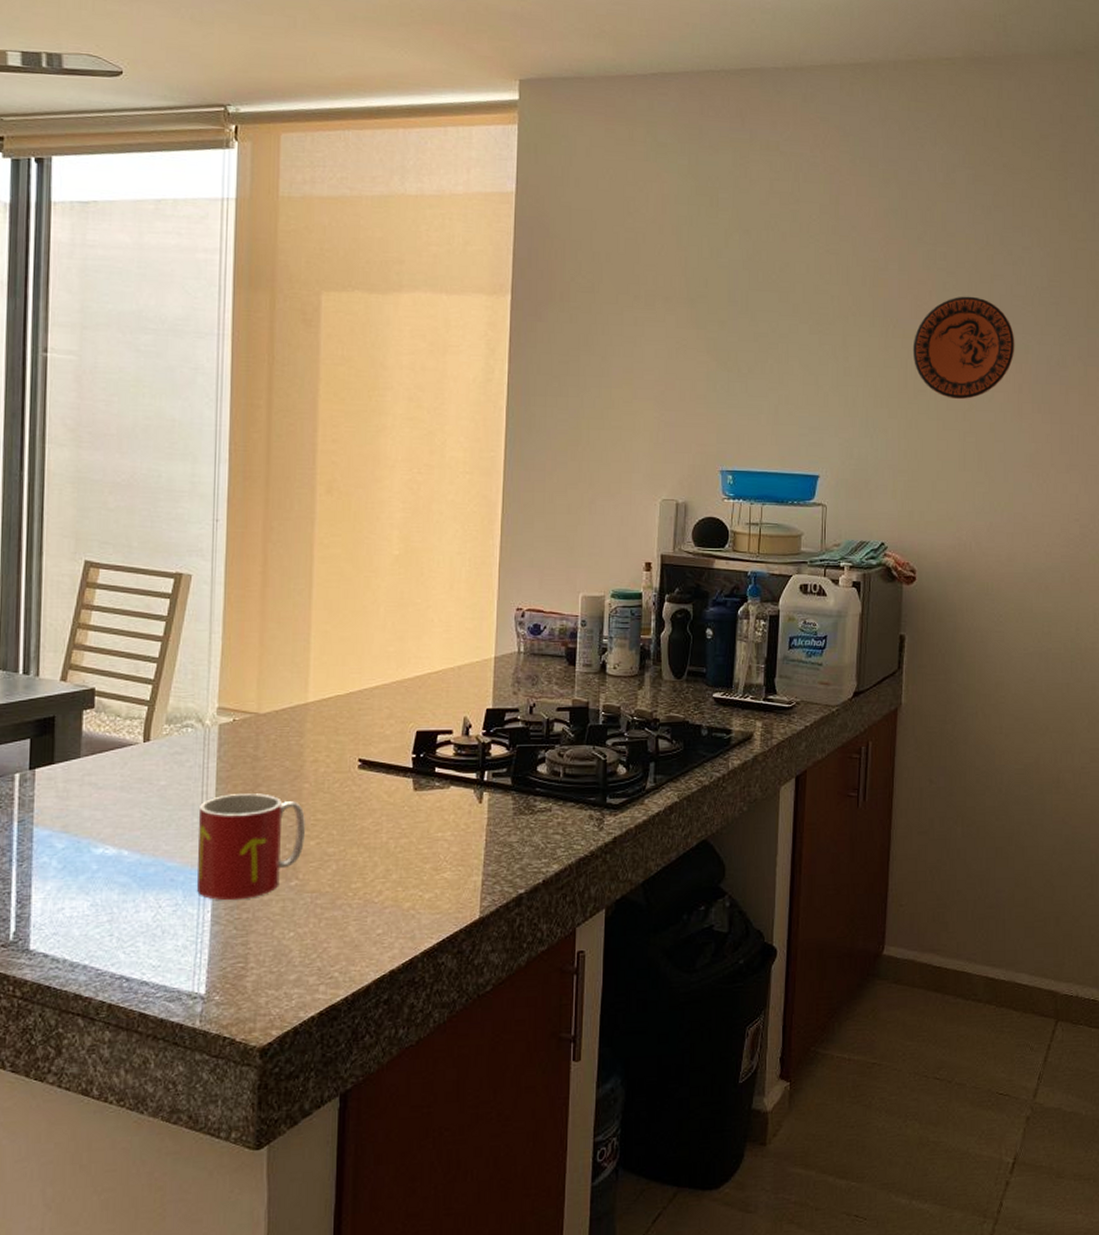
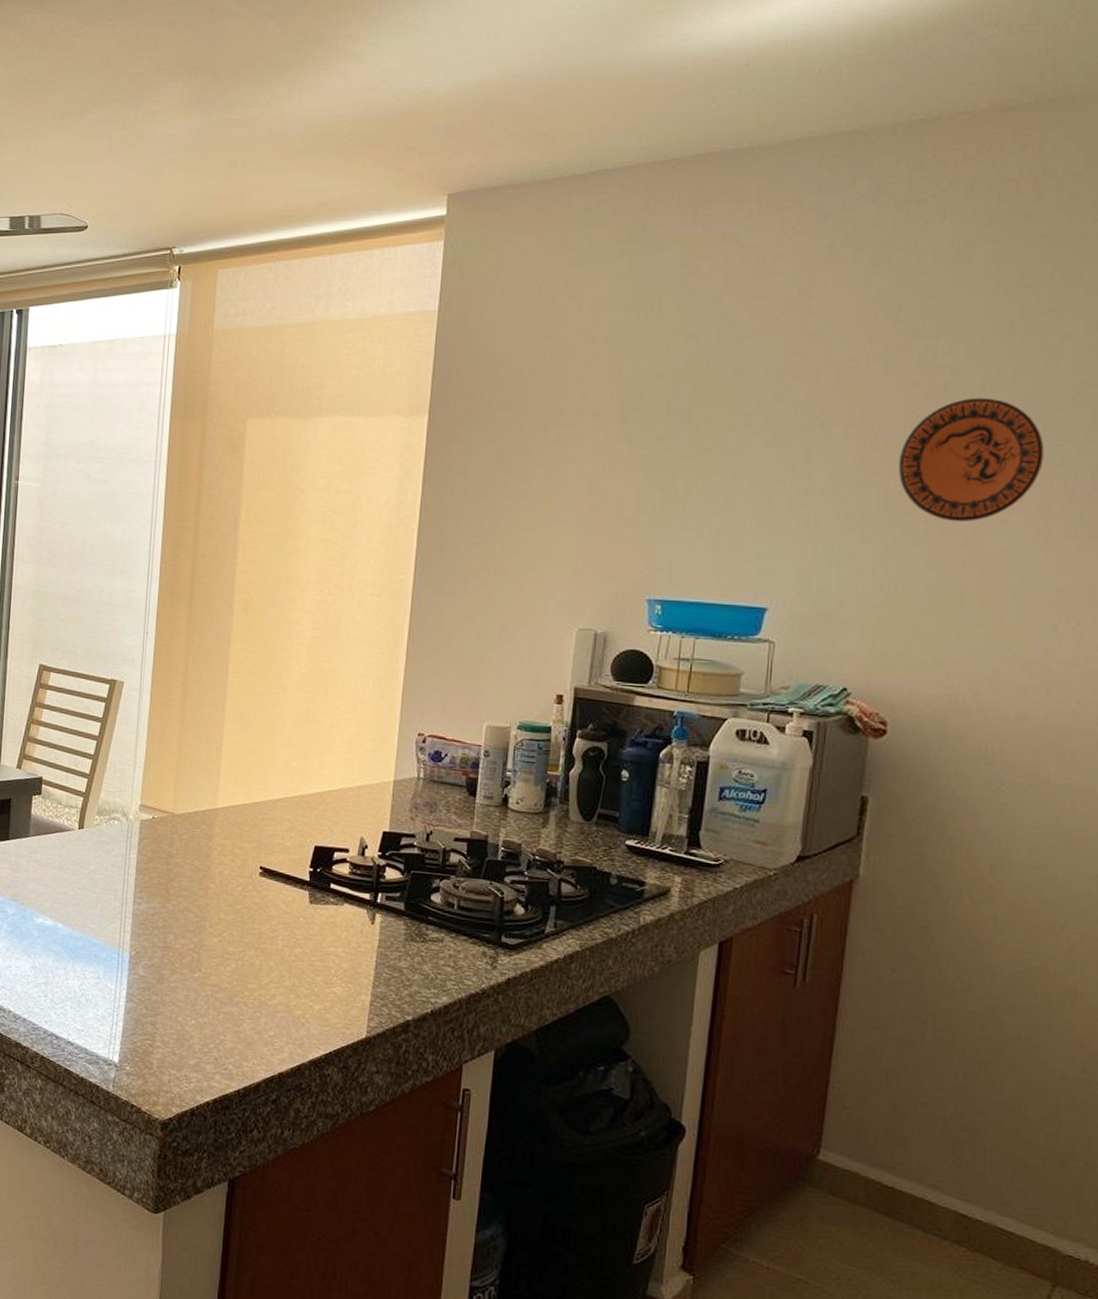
mug: present [197,793,305,901] -> none [116,885,210,983]

